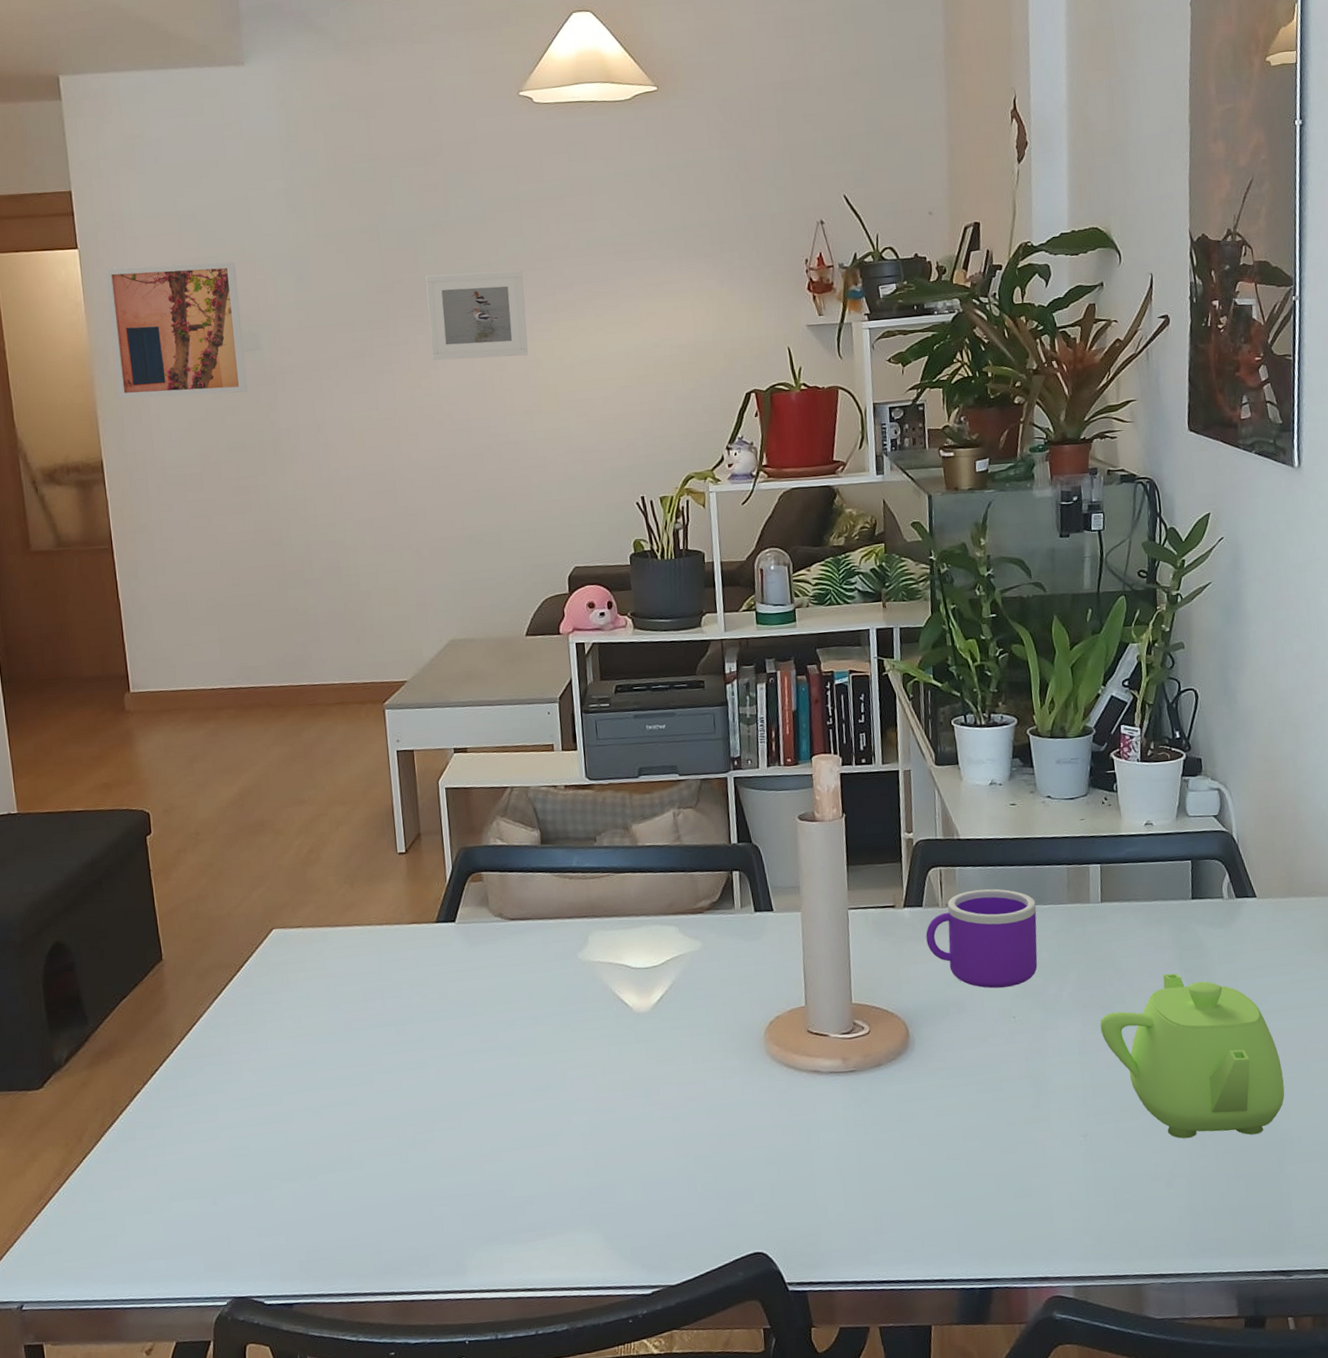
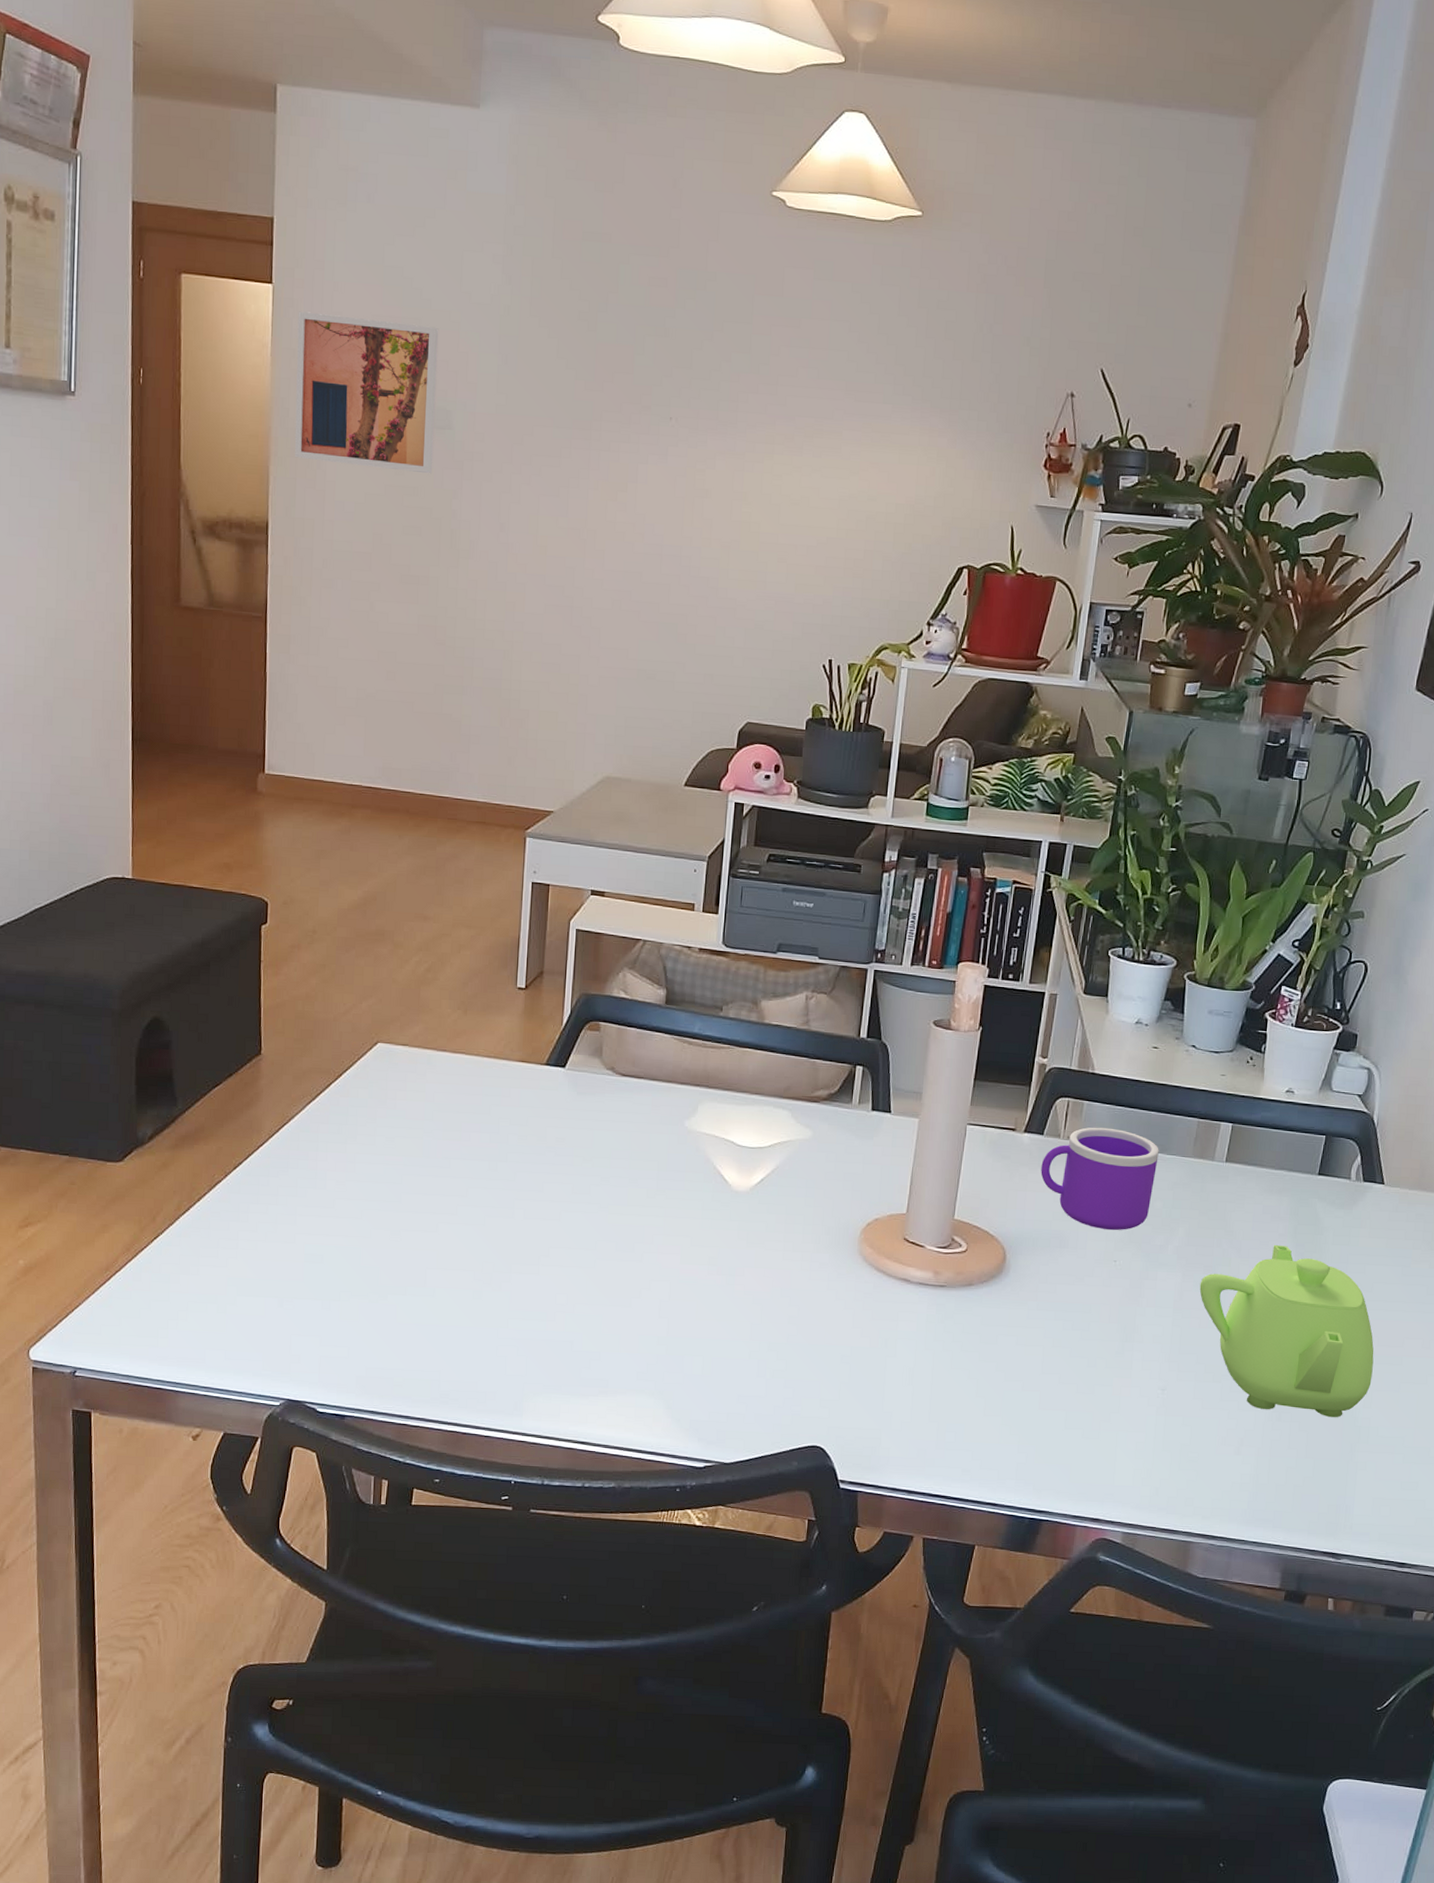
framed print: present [425,270,528,361] -> none [632,379,744,486]

